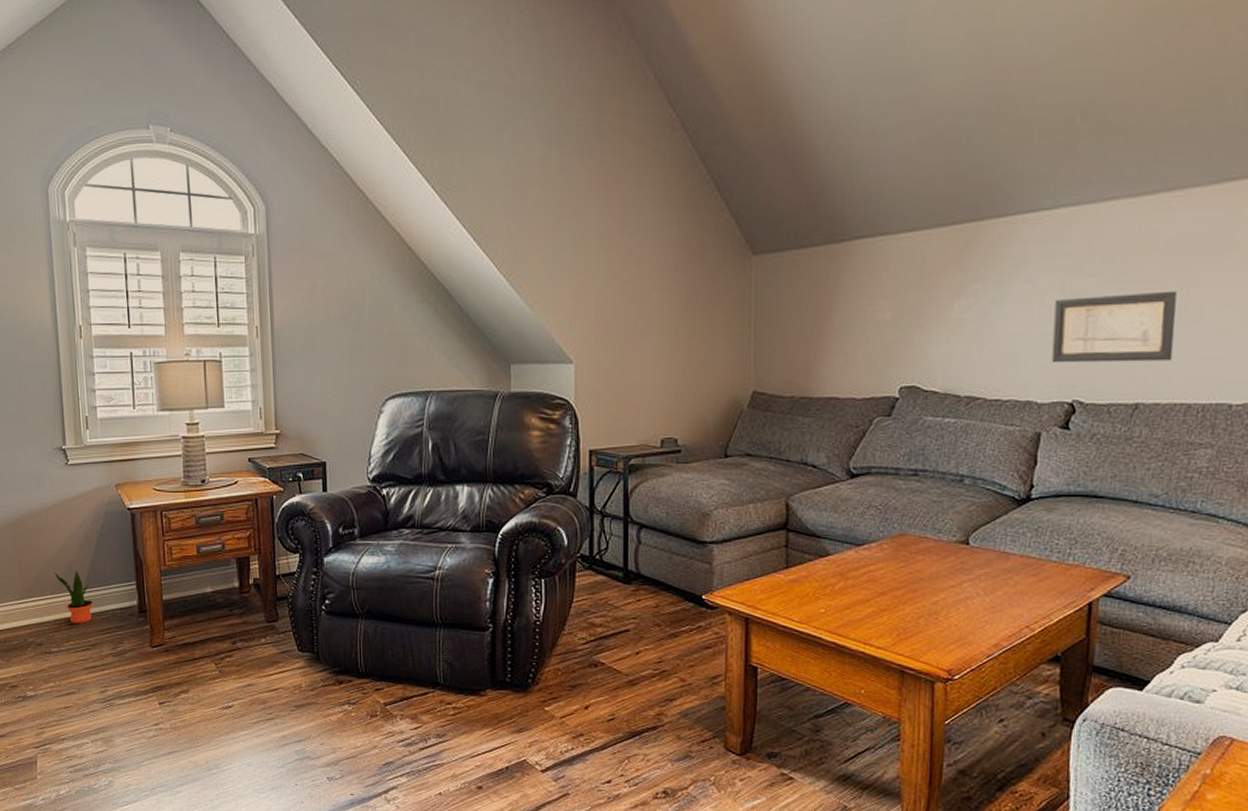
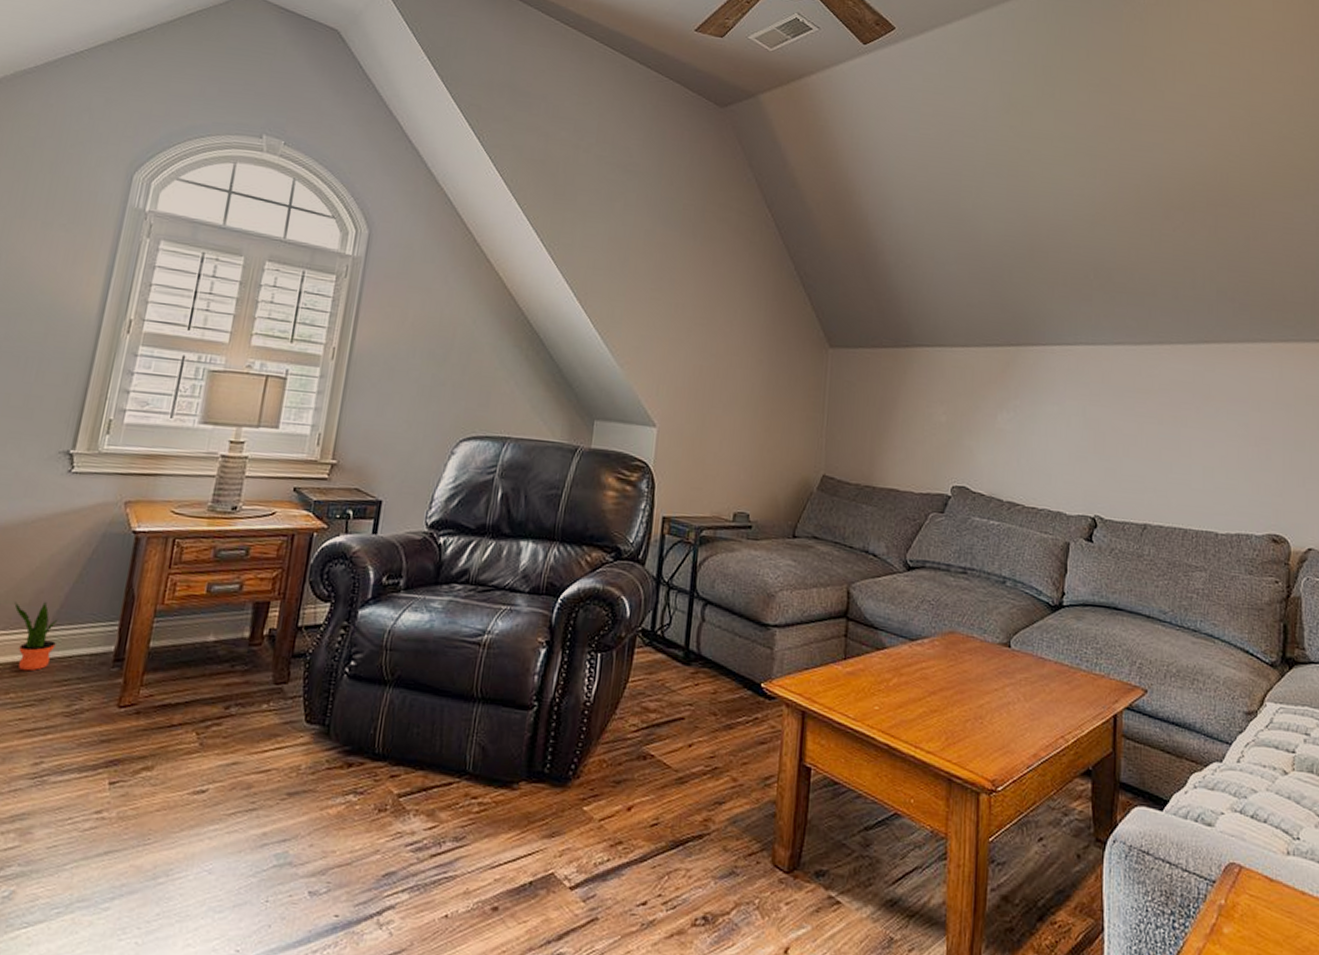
wall art: present [1051,290,1177,364] -> none [1076,423,1172,489]

